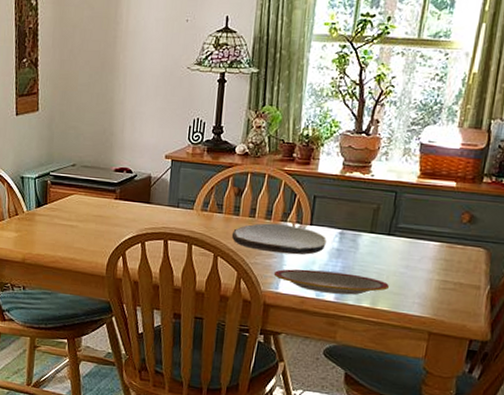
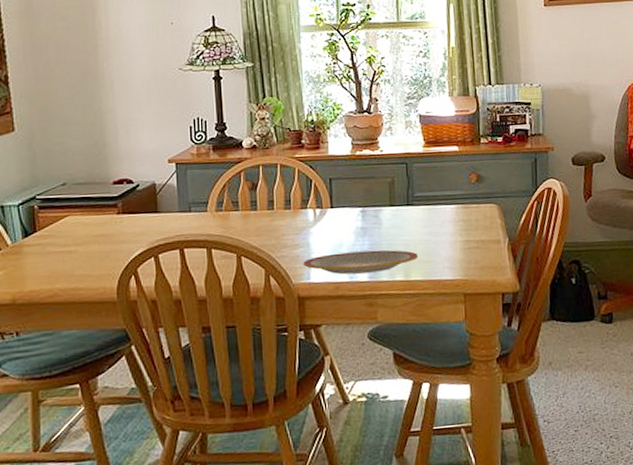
plate: present [231,223,327,255] -> none [252,211,350,243]

